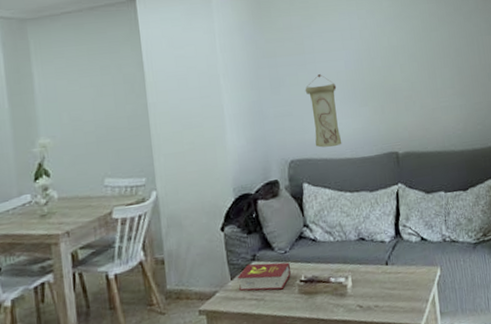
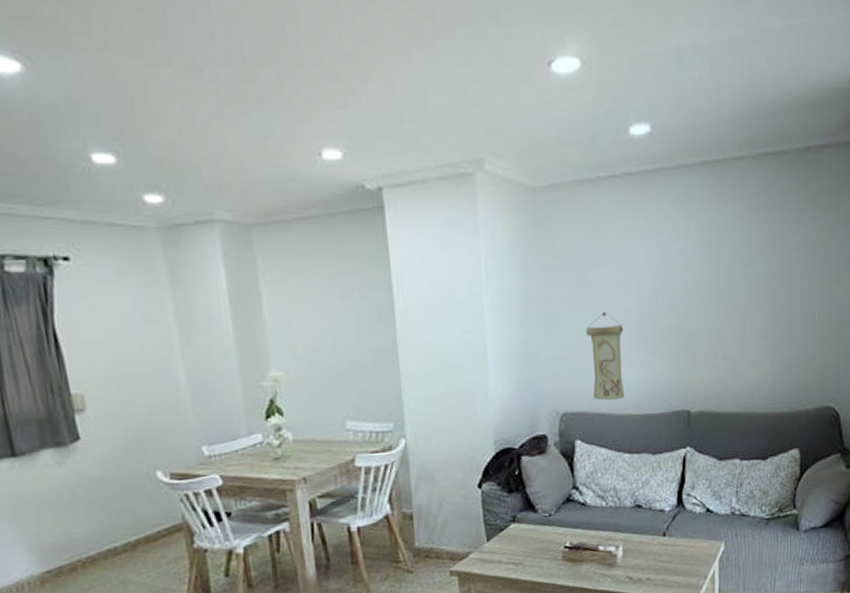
book: present [237,262,291,291] -> none [494,525,555,555]

